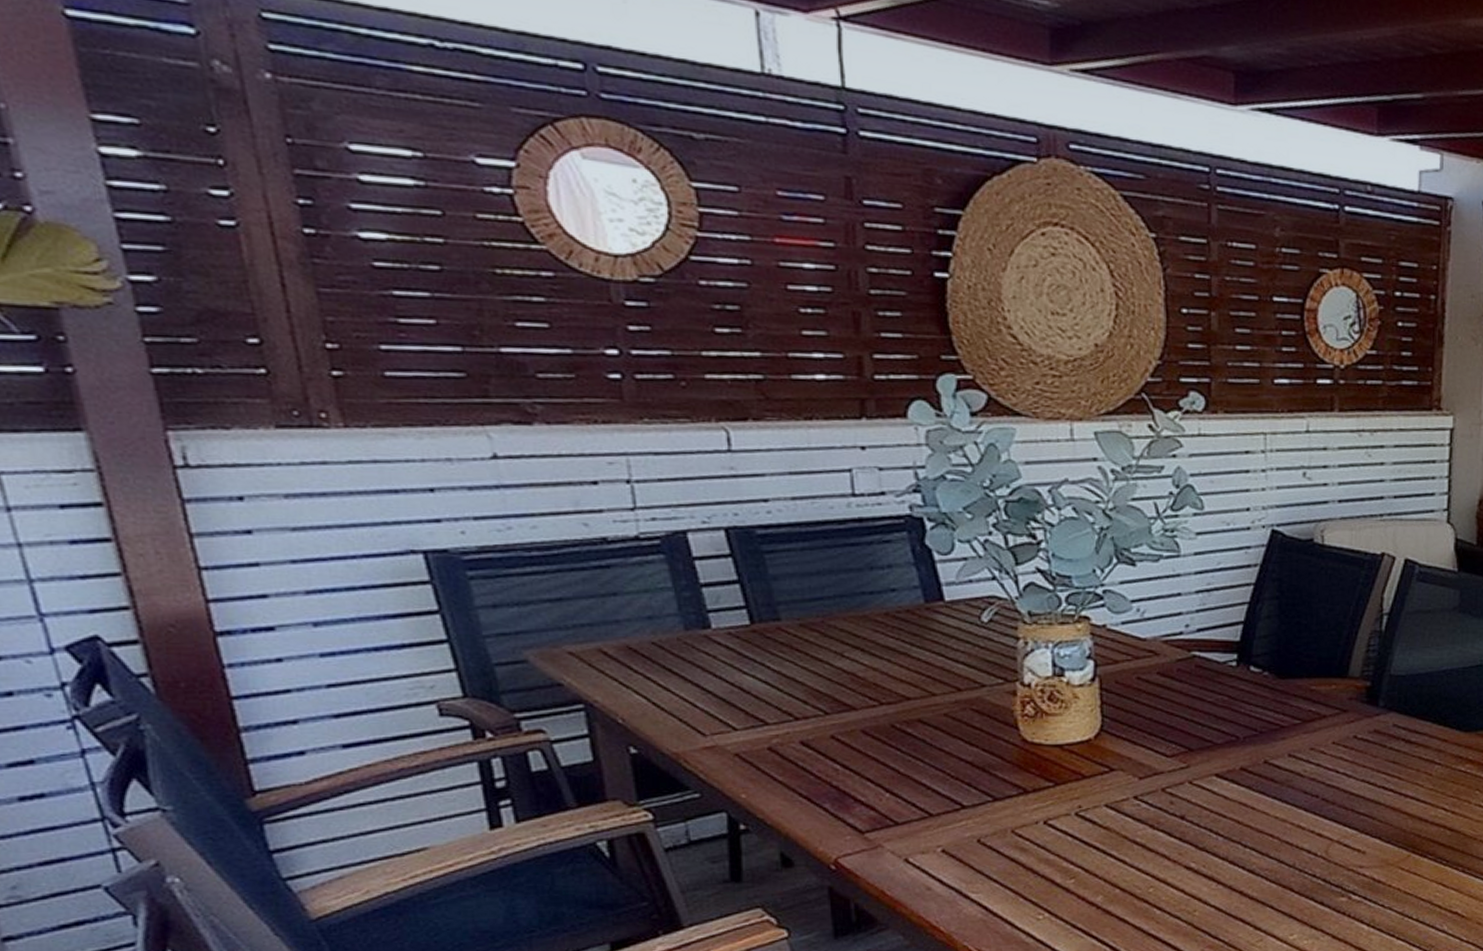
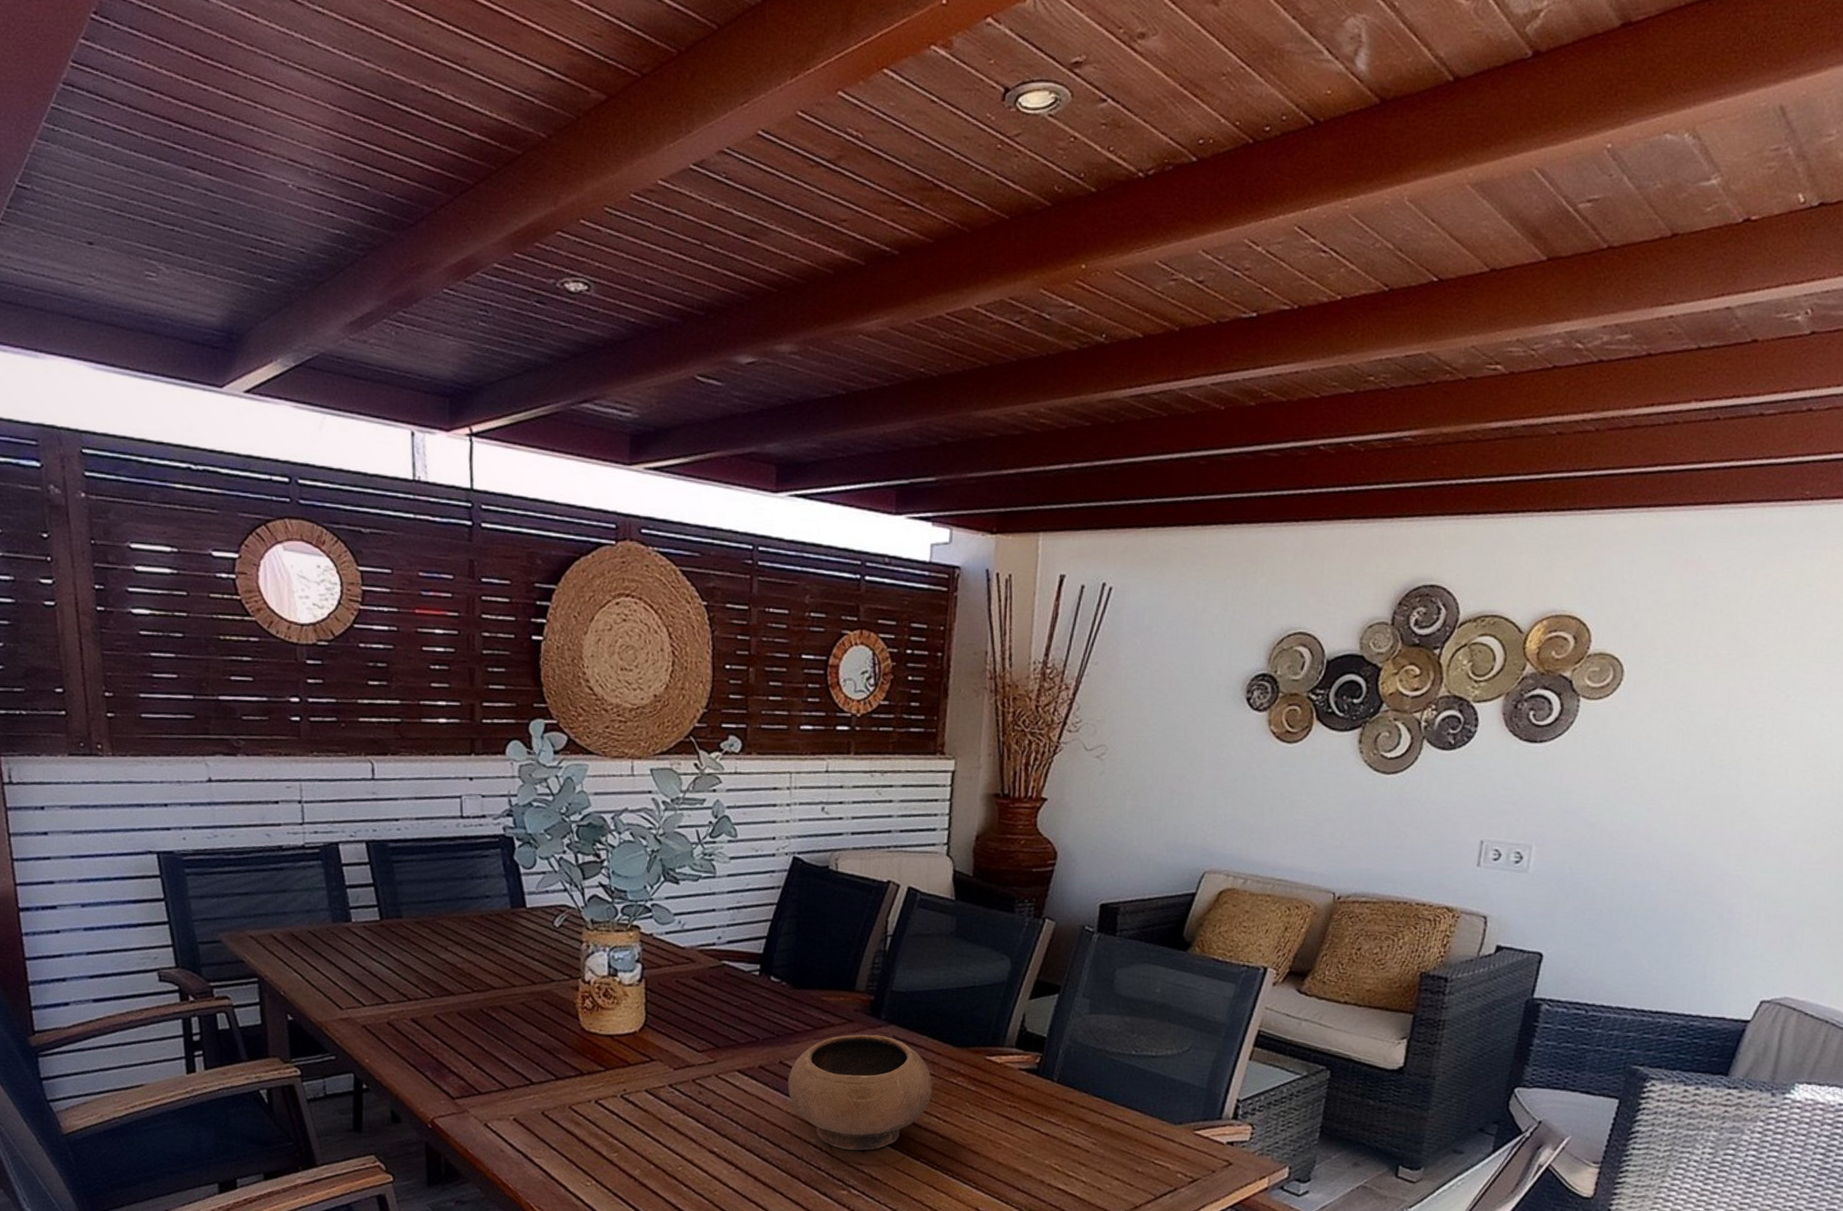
bowl: none [1274,724,1439,853] -> present [787,1034,933,1151]

